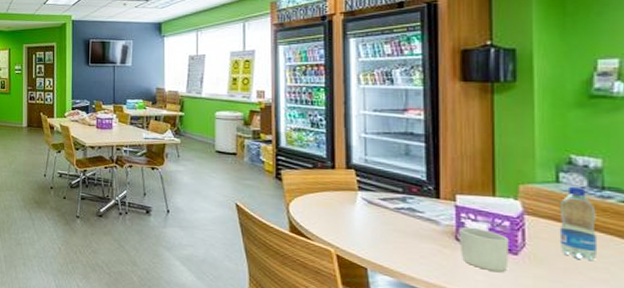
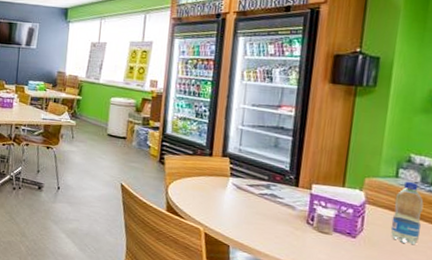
mug: present [459,226,509,273] -> none [309,212,350,253]

